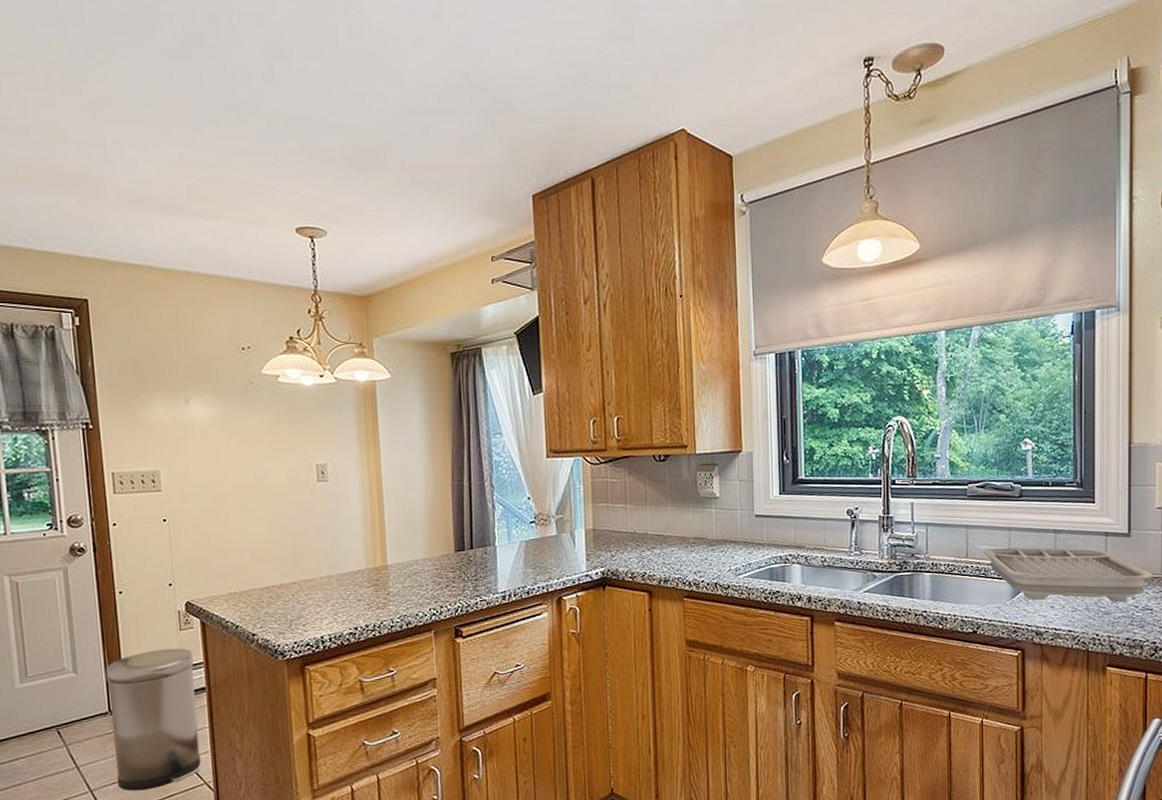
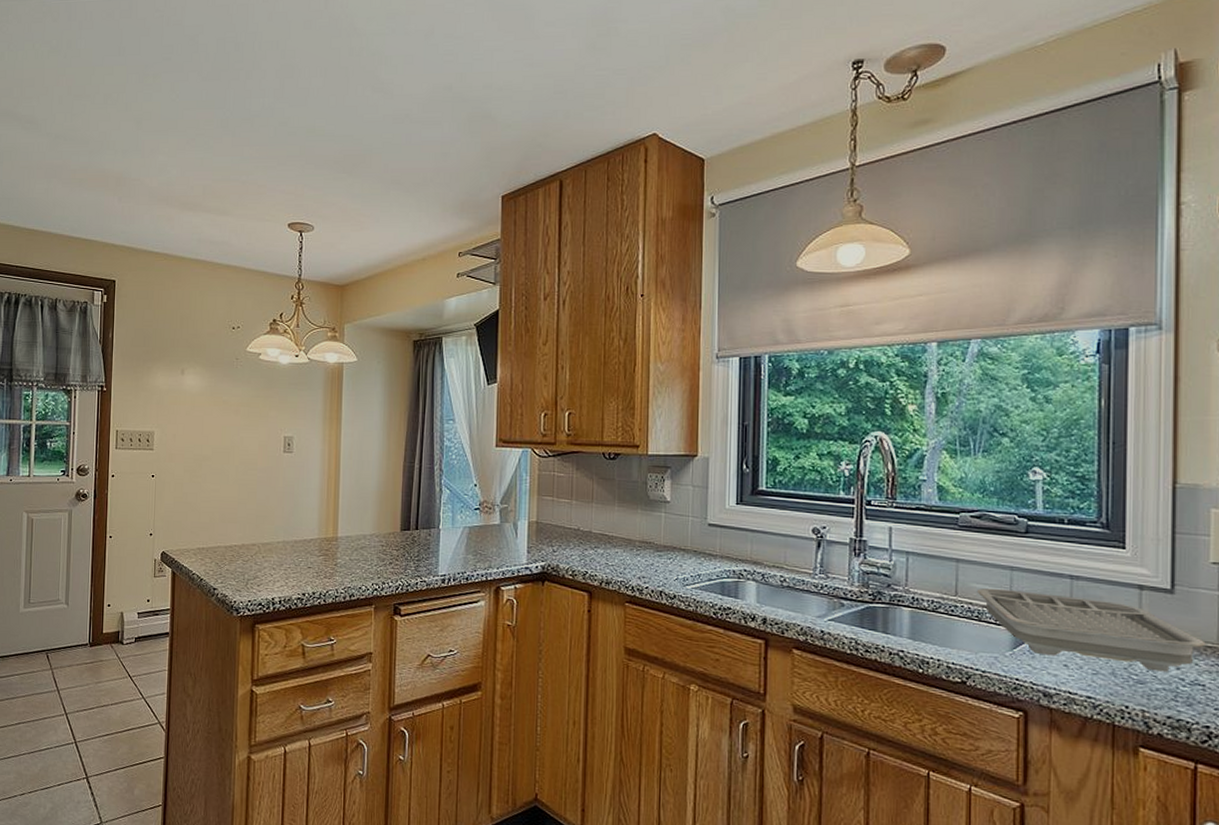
pedal bin: present [105,647,201,791] -> none [88,592,162,721]

